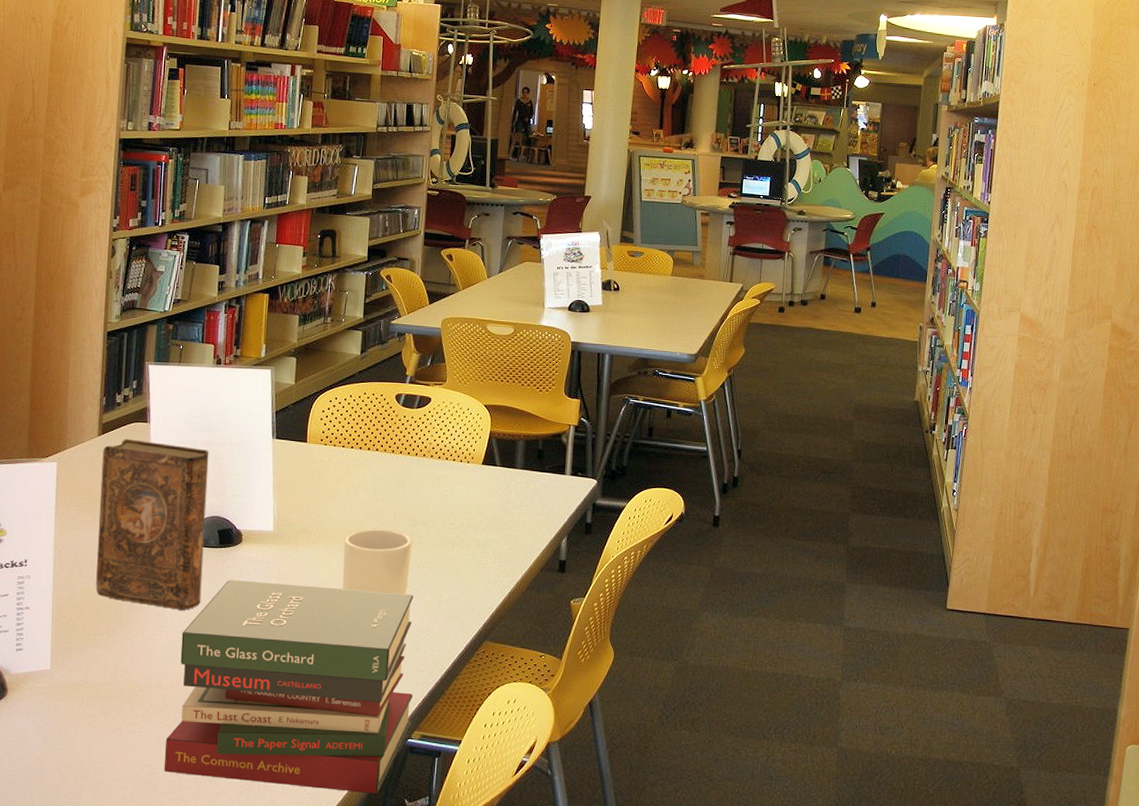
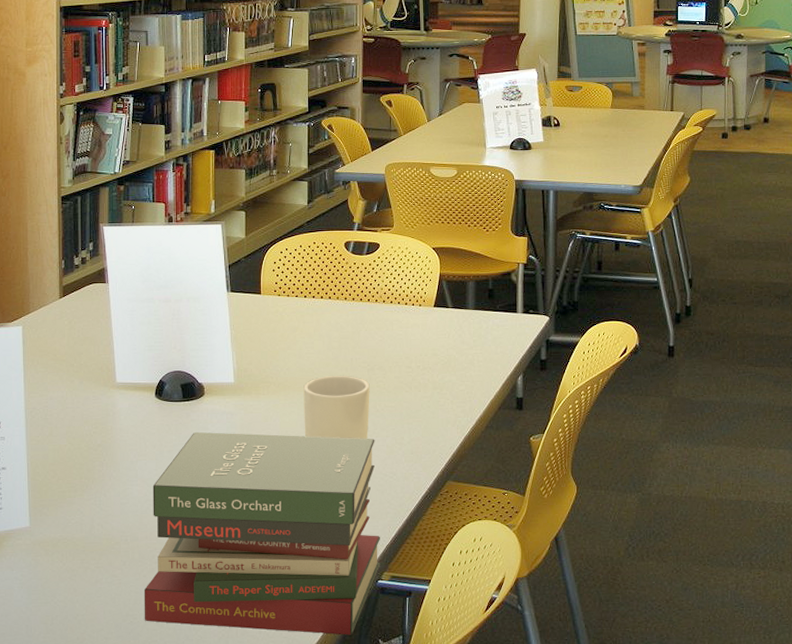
book: present [96,438,209,610] -> none [65,299,169,464]

